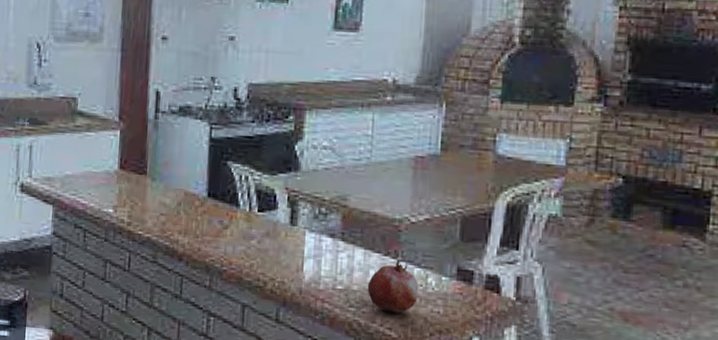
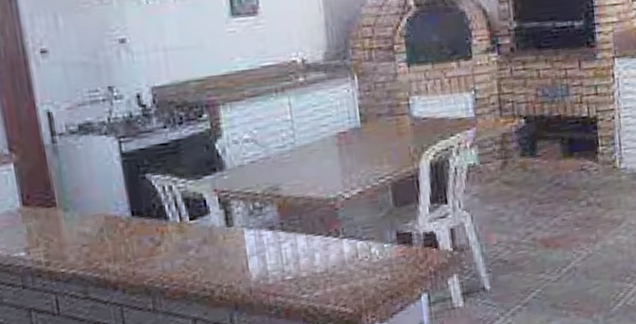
fruit: present [367,259,419,313] -> none [315,237,366,290]

